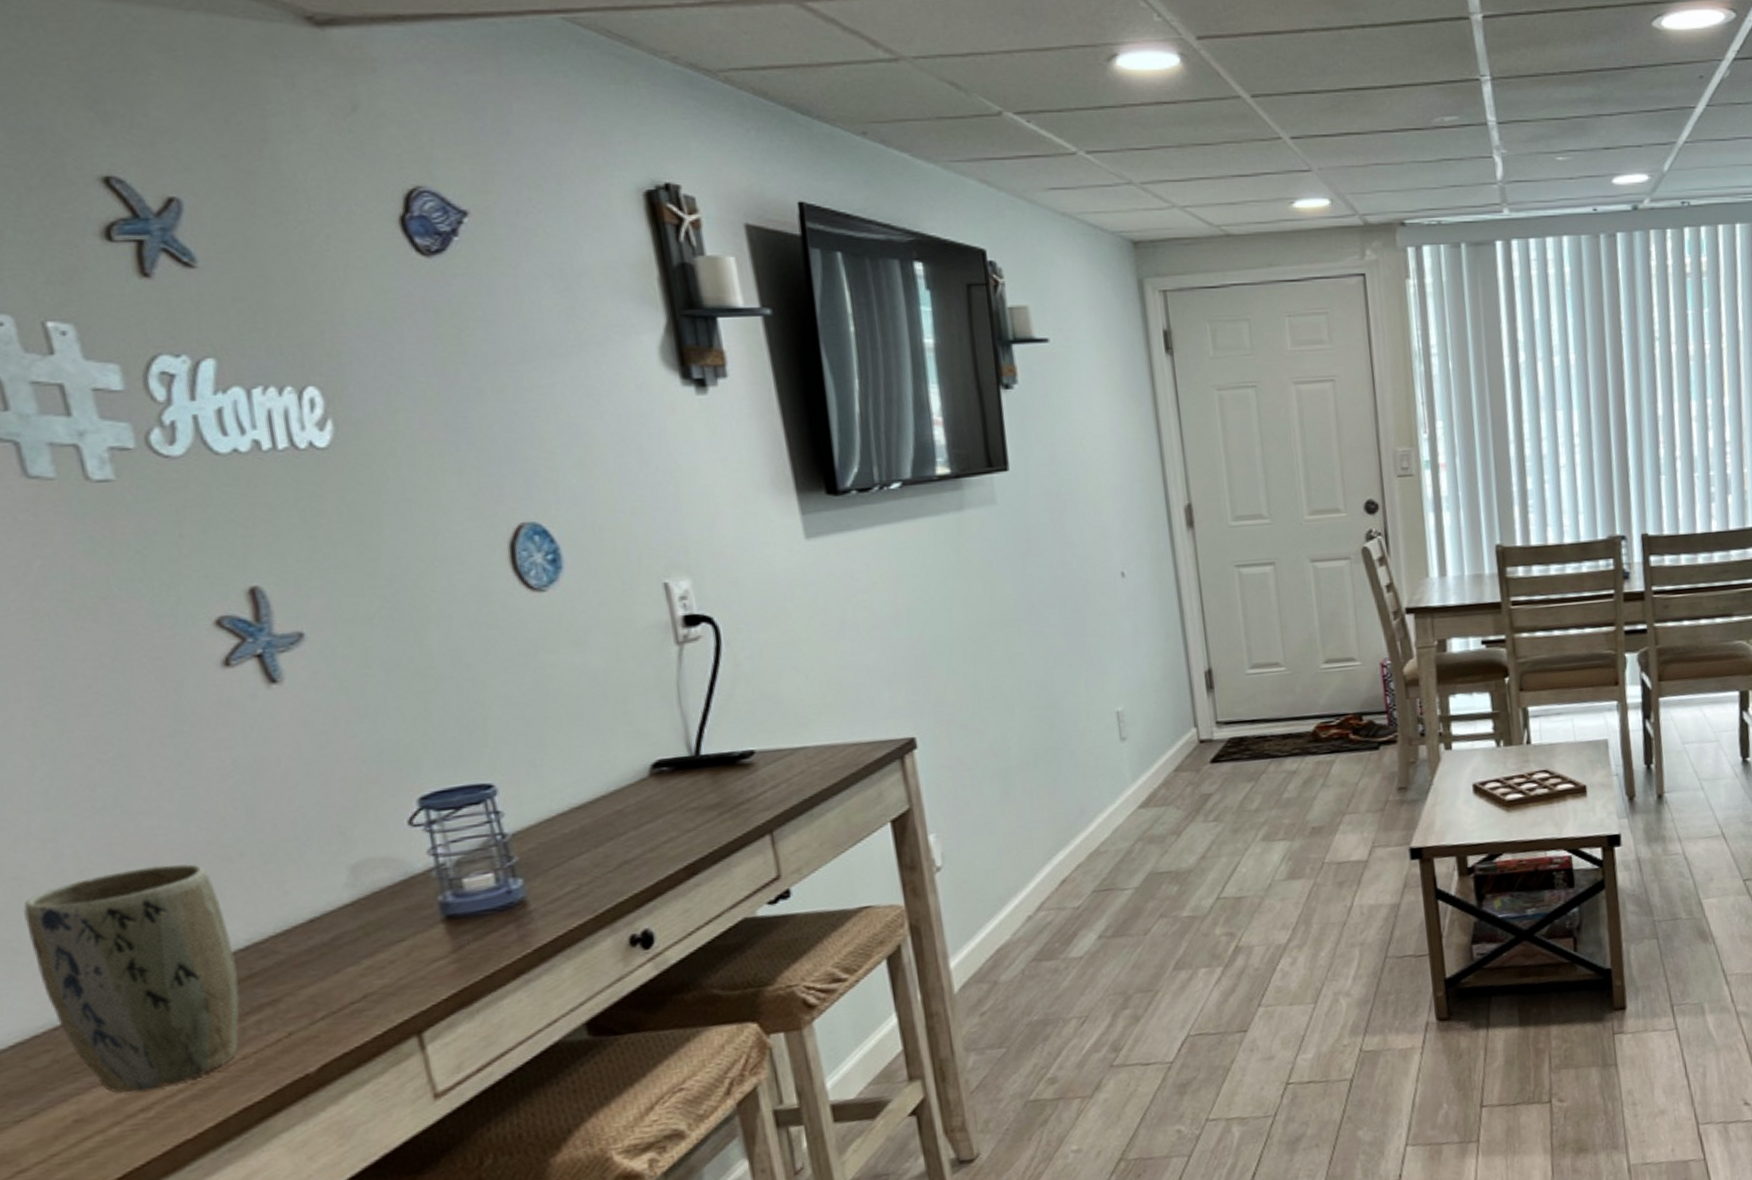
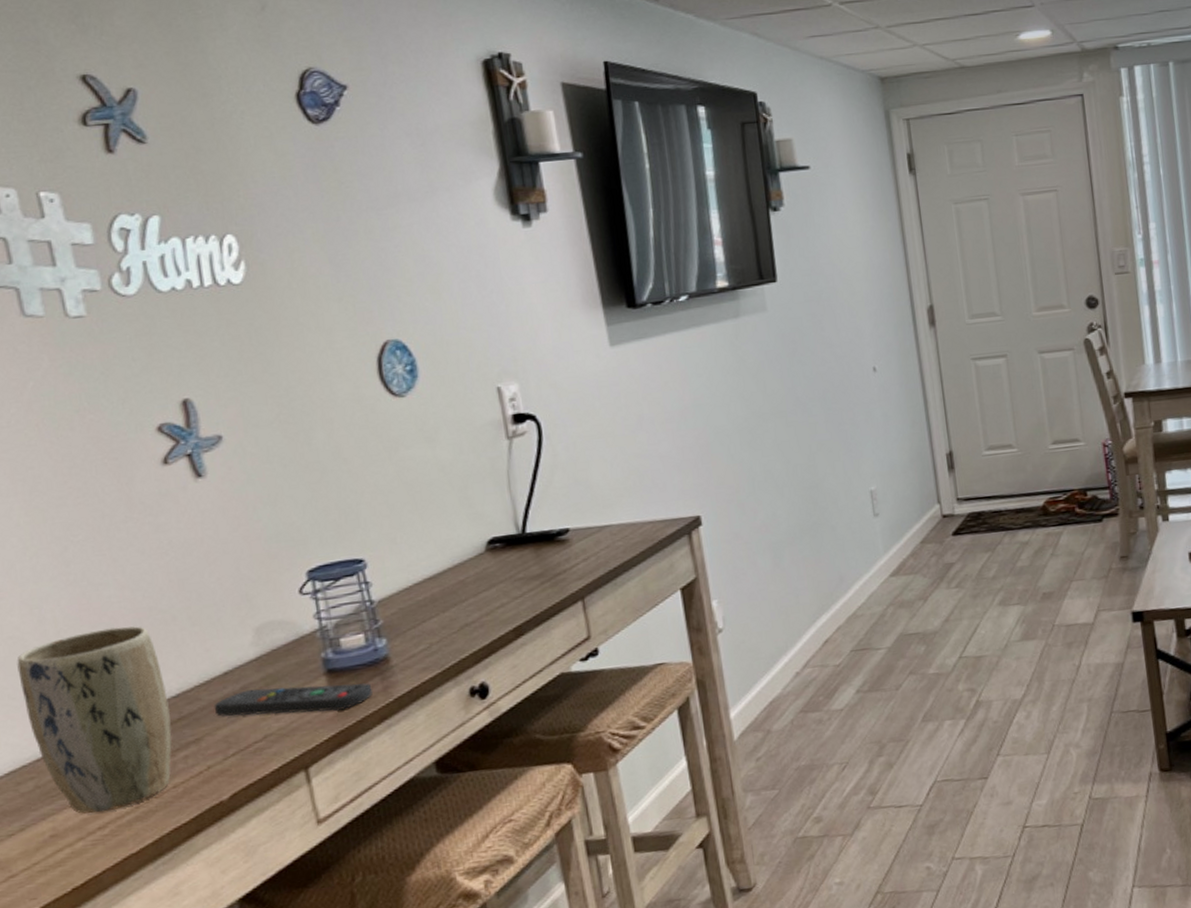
remote control: none [295,931,505,973] -> present [213,683,373,717]

